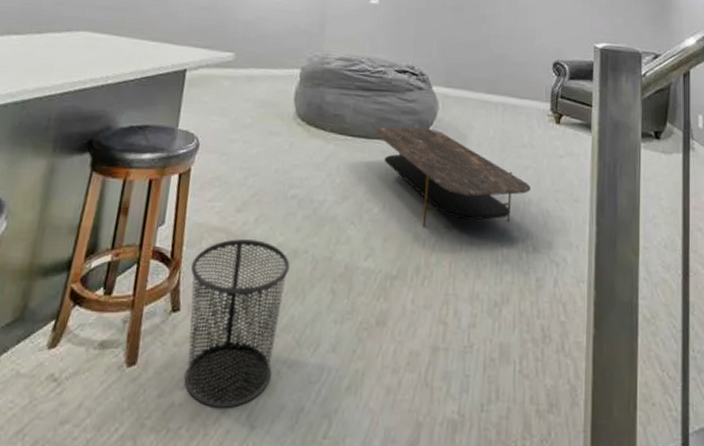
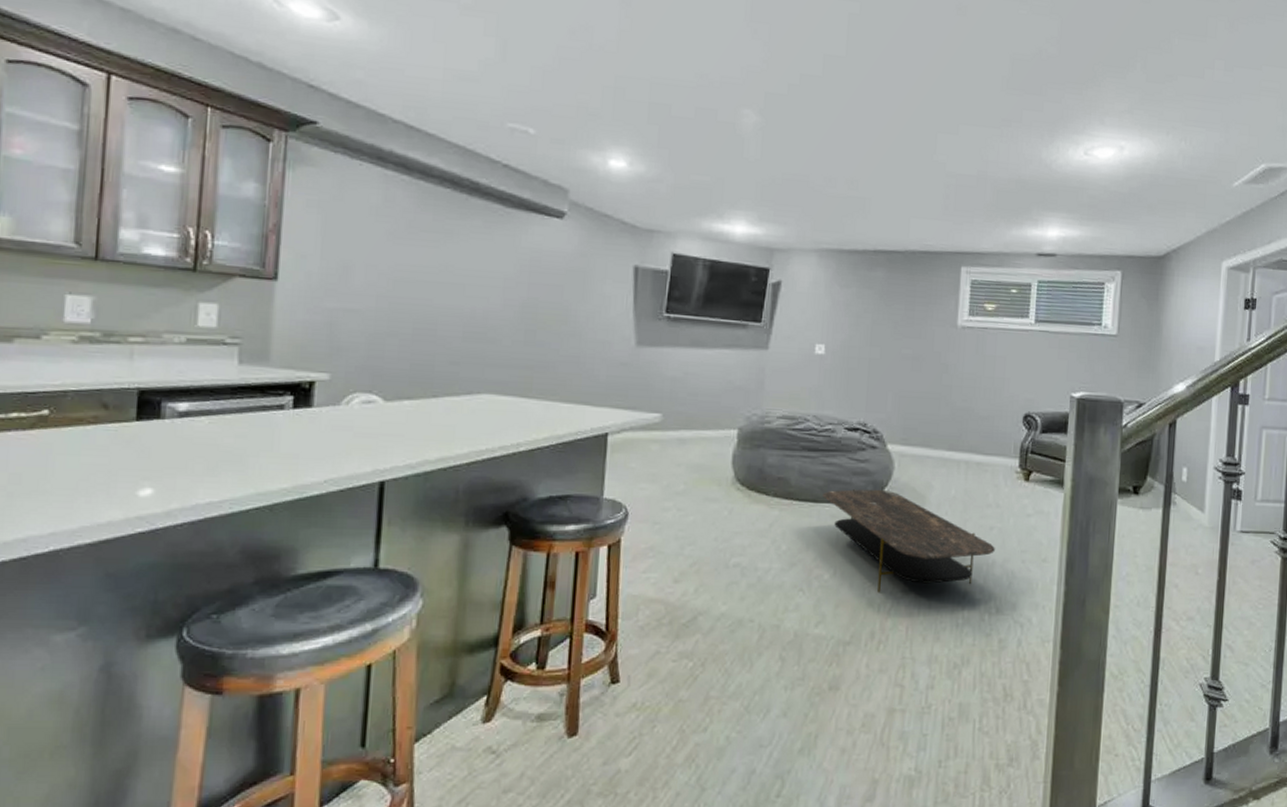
waste bin: present [184,239,290,408] -> none [628,610,735,772]

